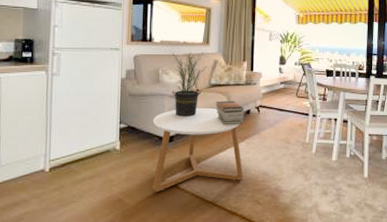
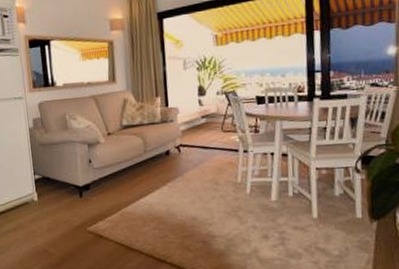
coffee table: present [153,107,243,192] -> none [67,151,169,241]
potted plant: present [169,50,207,117] -> none [73,90,116,164]
book stack: present [215,100,244,126] -> none [130,141,163,170]

